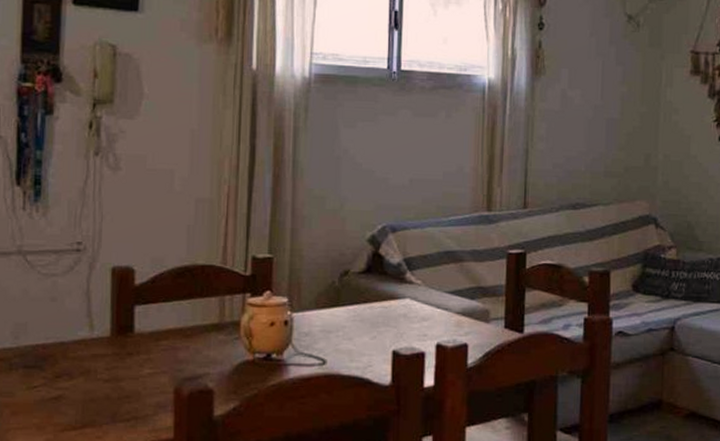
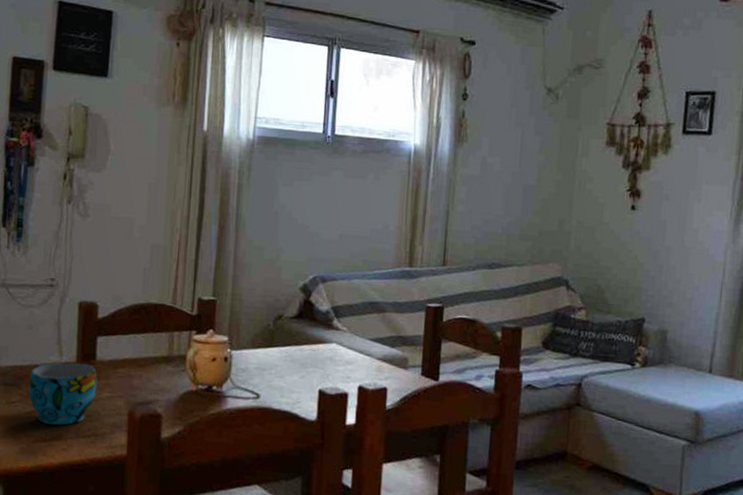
cup: none [53,337,136,410] -> present [28,362,97,425]

